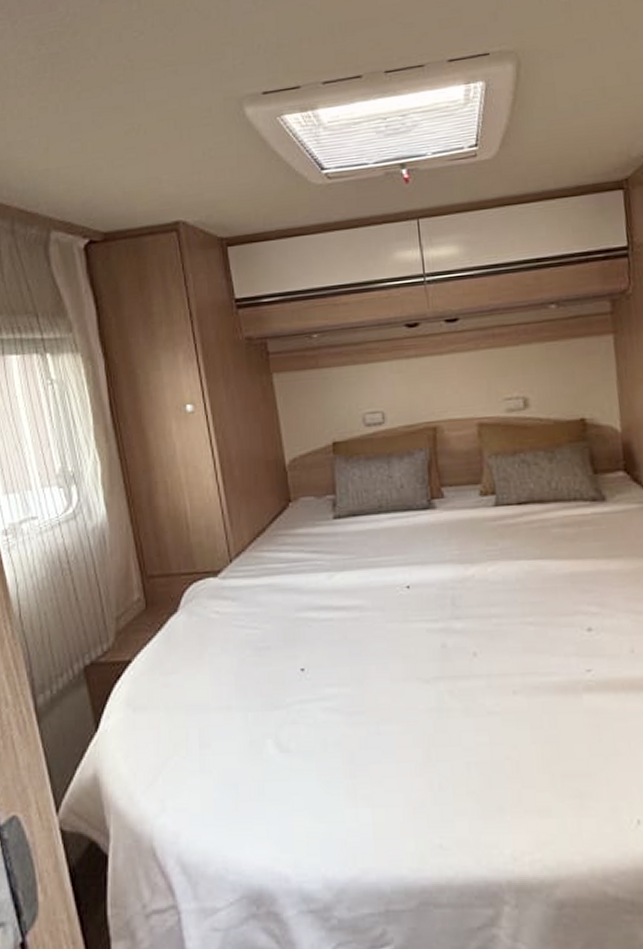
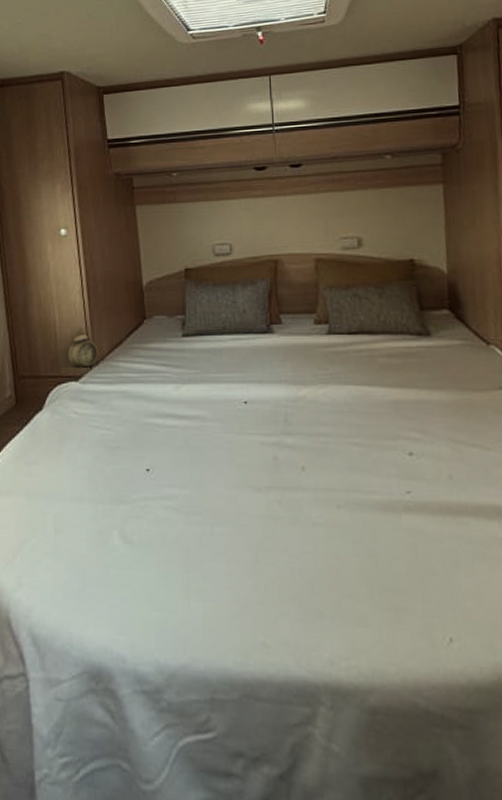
alarm clock: none [203,516,239,566] -> present [68,328,98,372]

